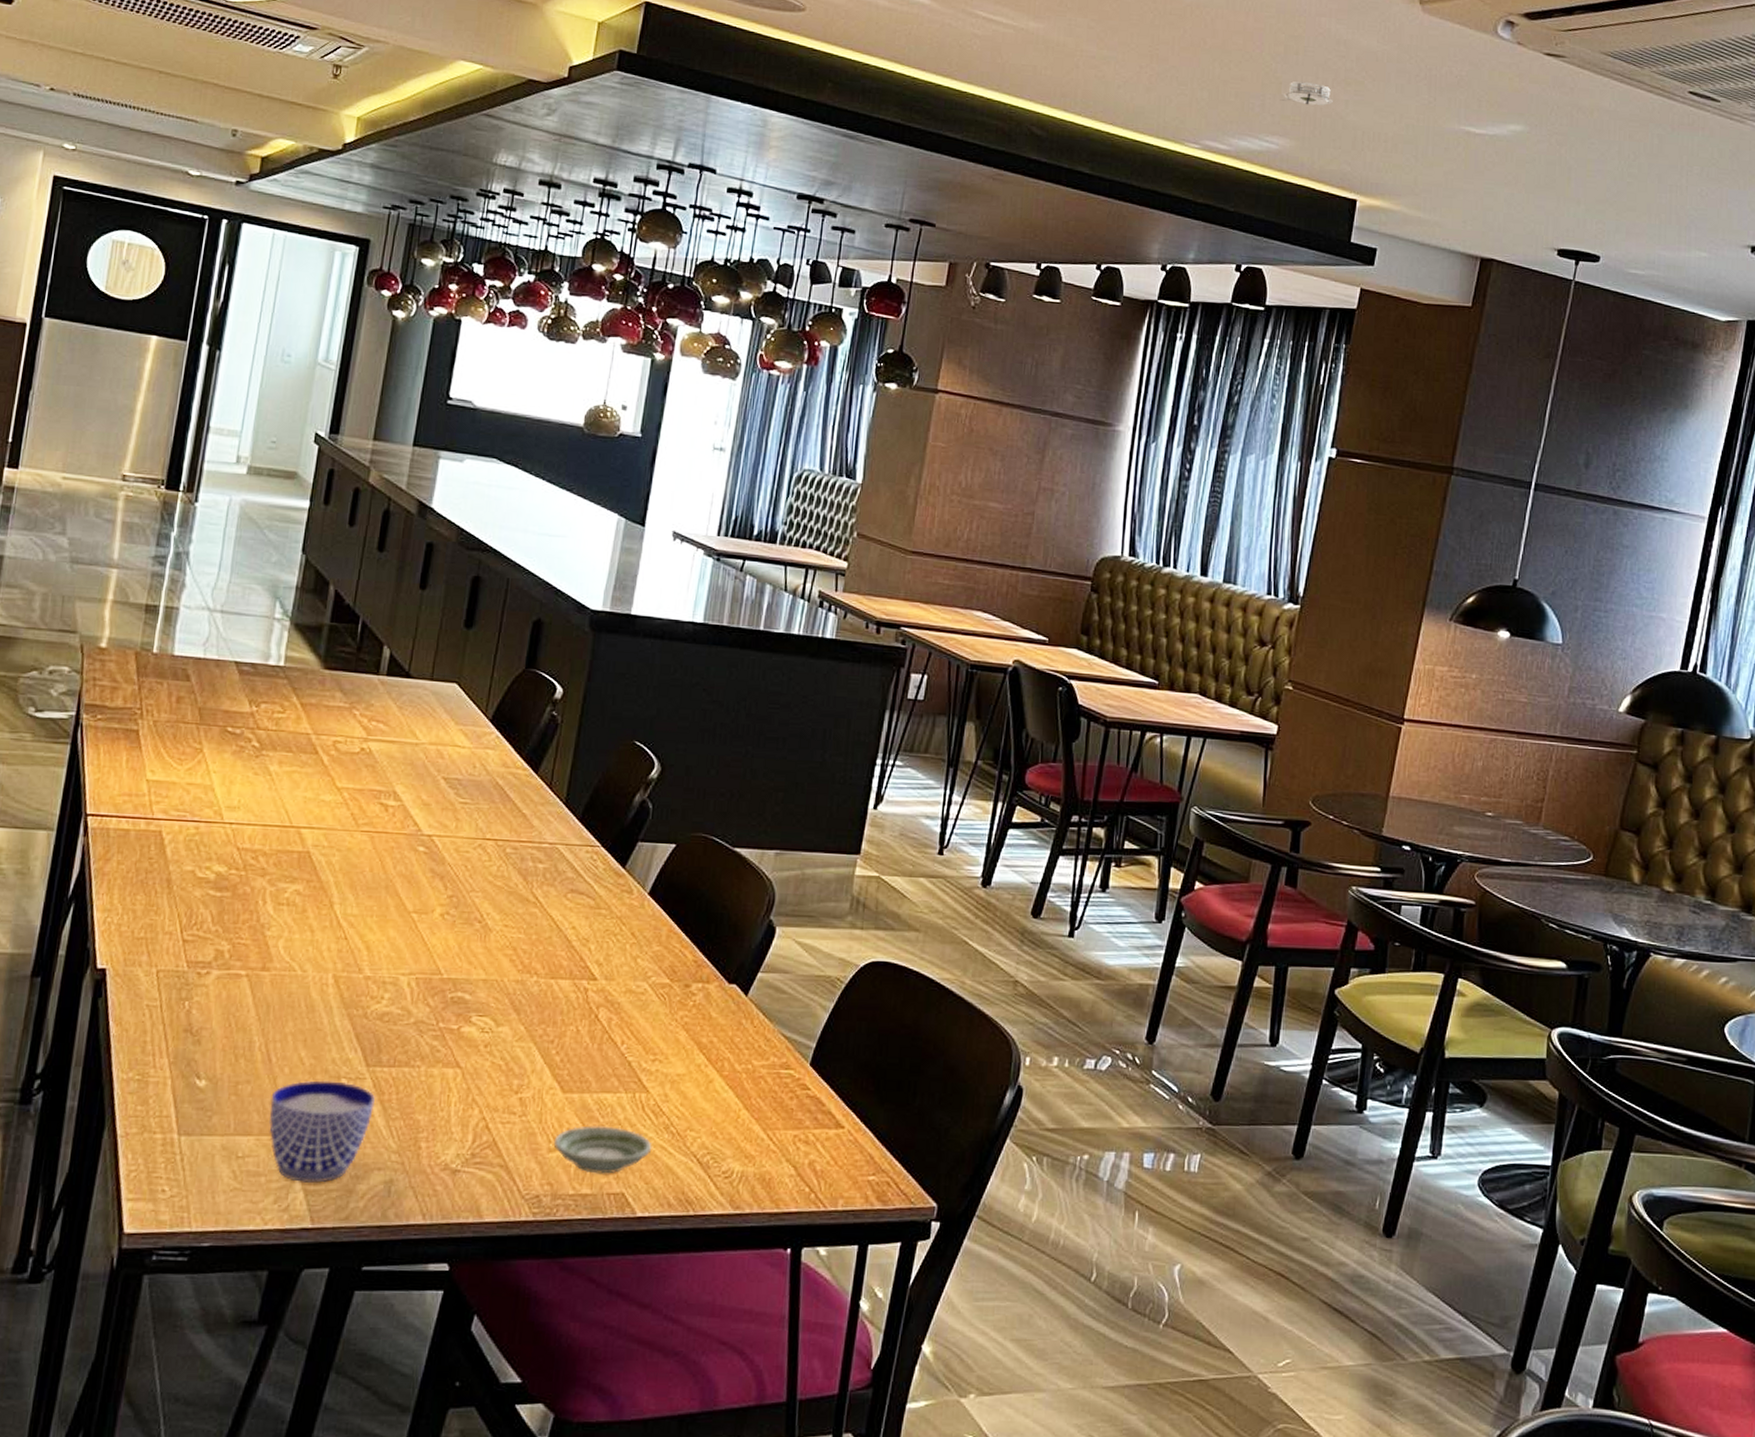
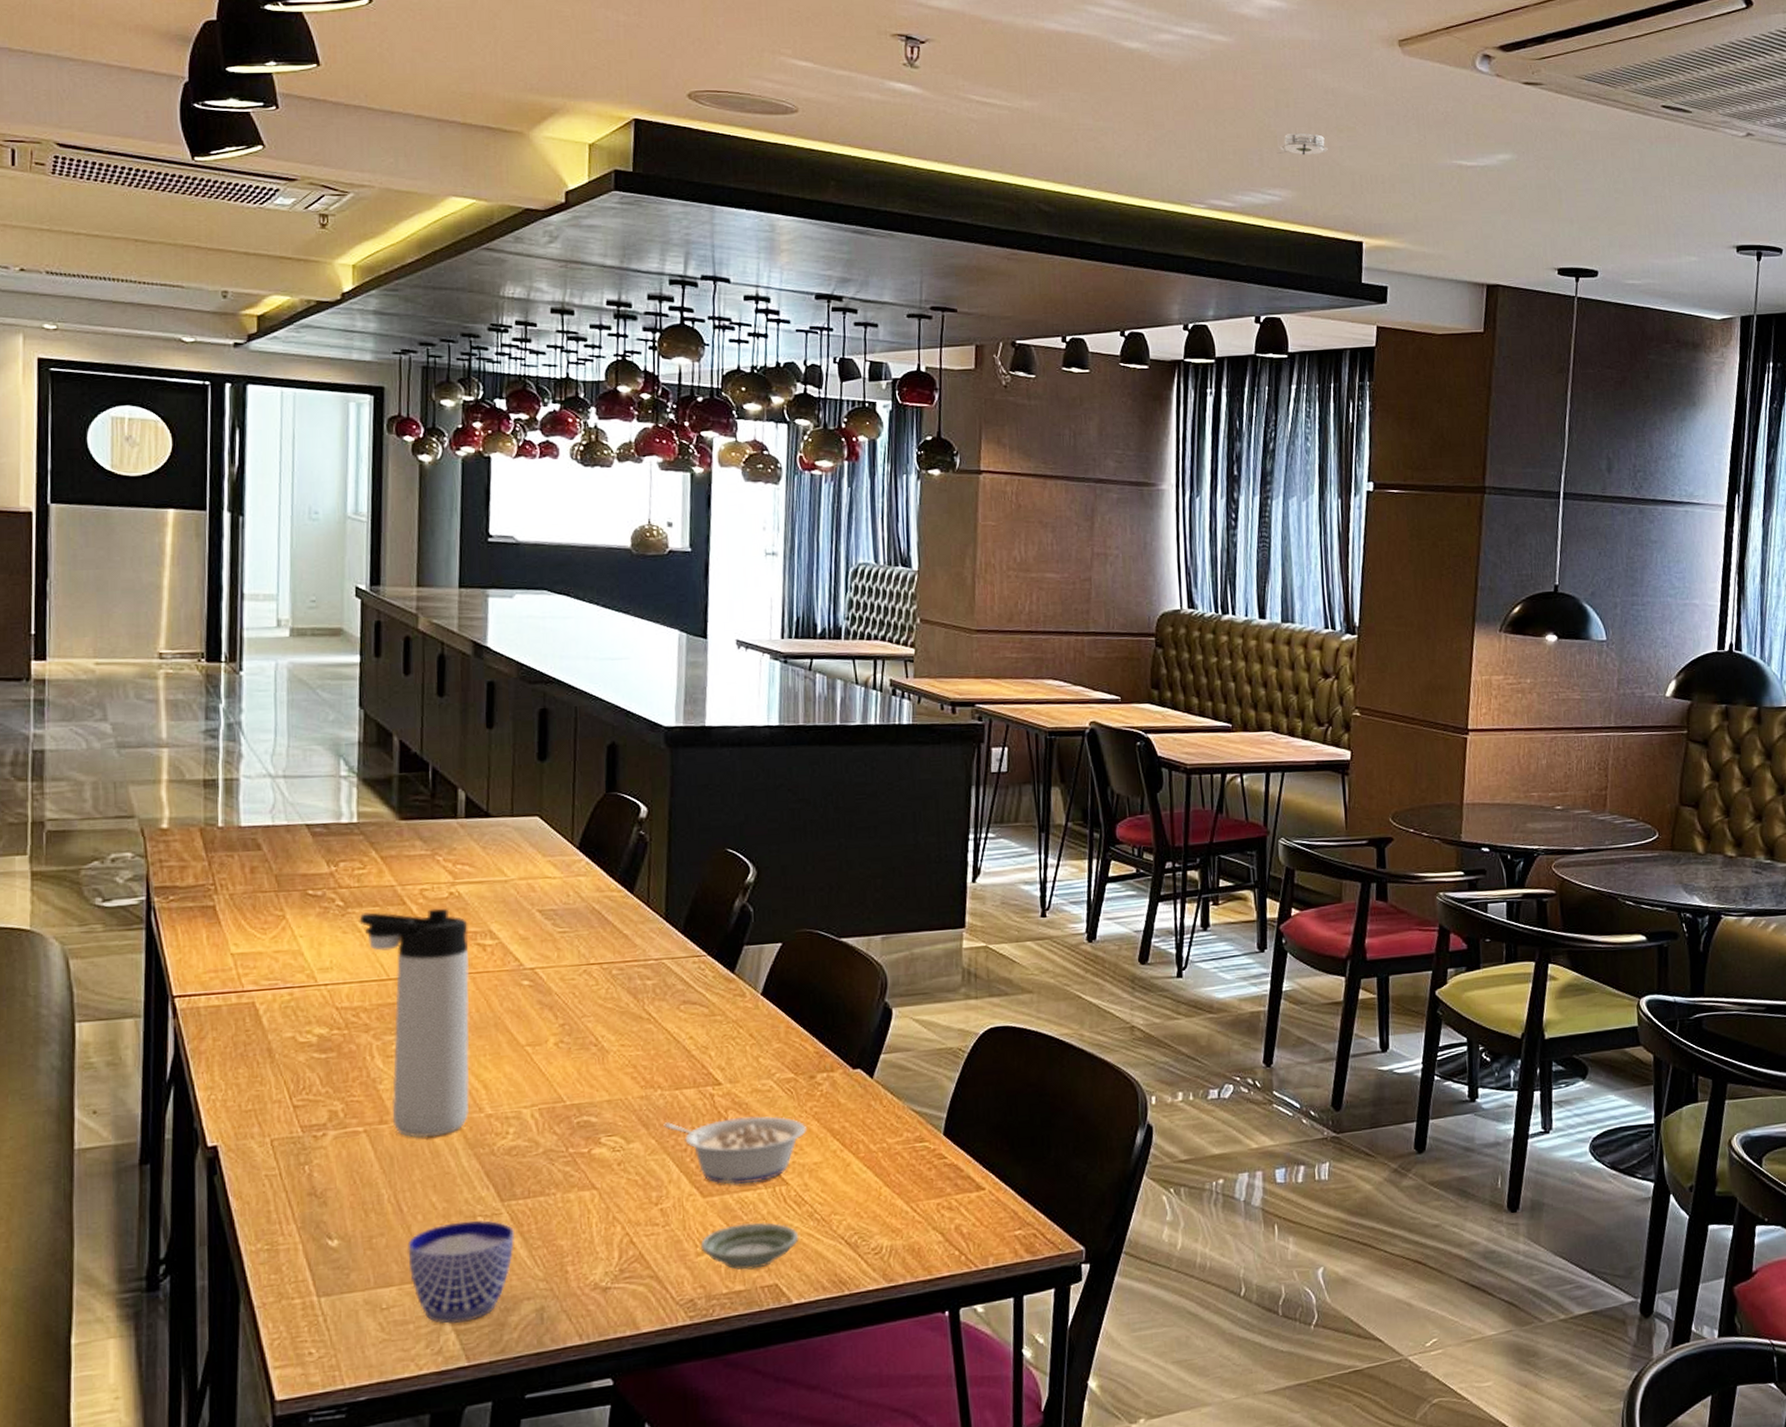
thermos bottle: none [271,757,375,991] -> present [359,908,470,1138]
legume: none [535,1011,674,1086] -> present [664,1116,806,1185]

